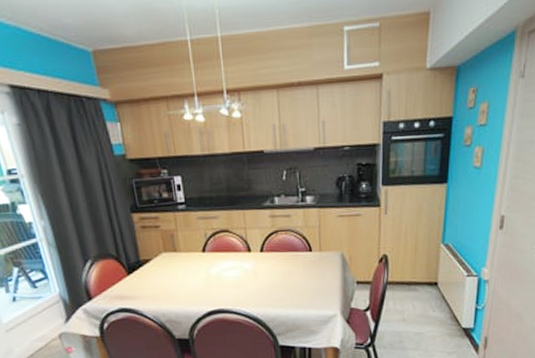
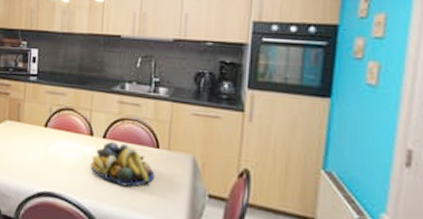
fruit bowl: none [253,253,311,290] -> present [91,141,155,187]

